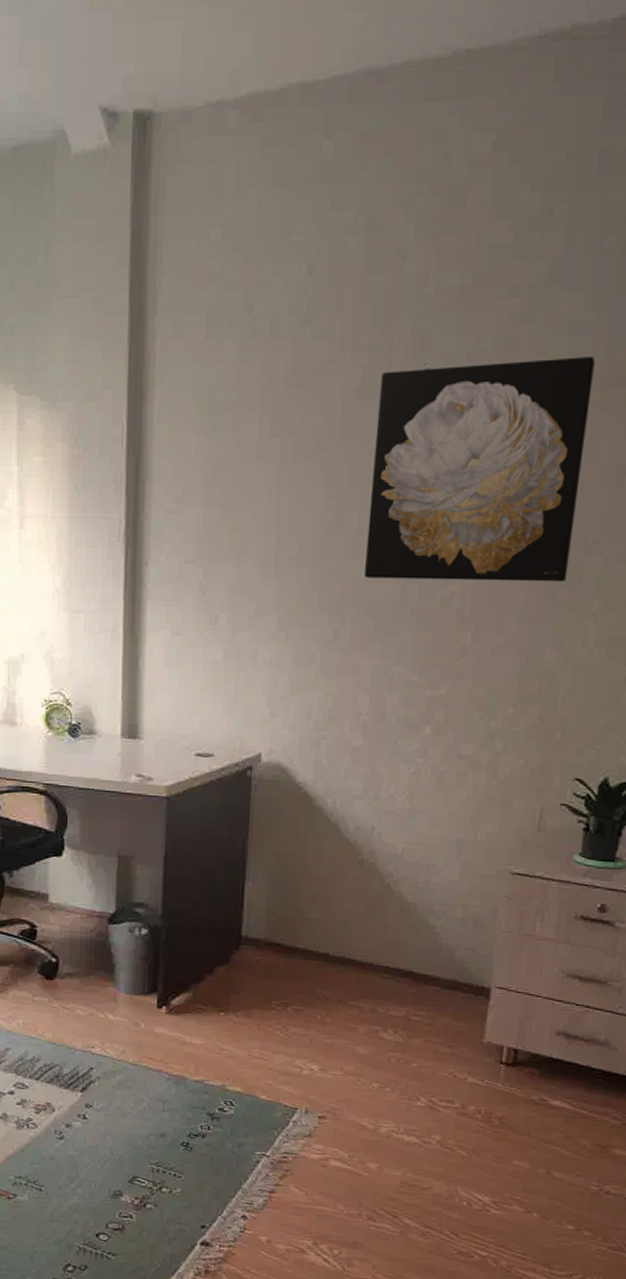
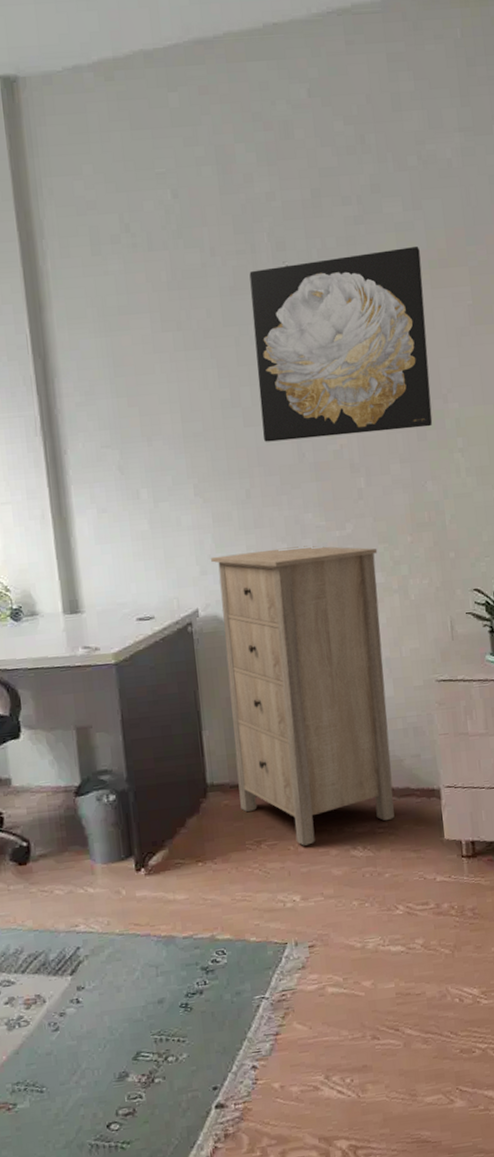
storage cabinet: none [272,699,472,1018] -> present [211,545,395,846]

